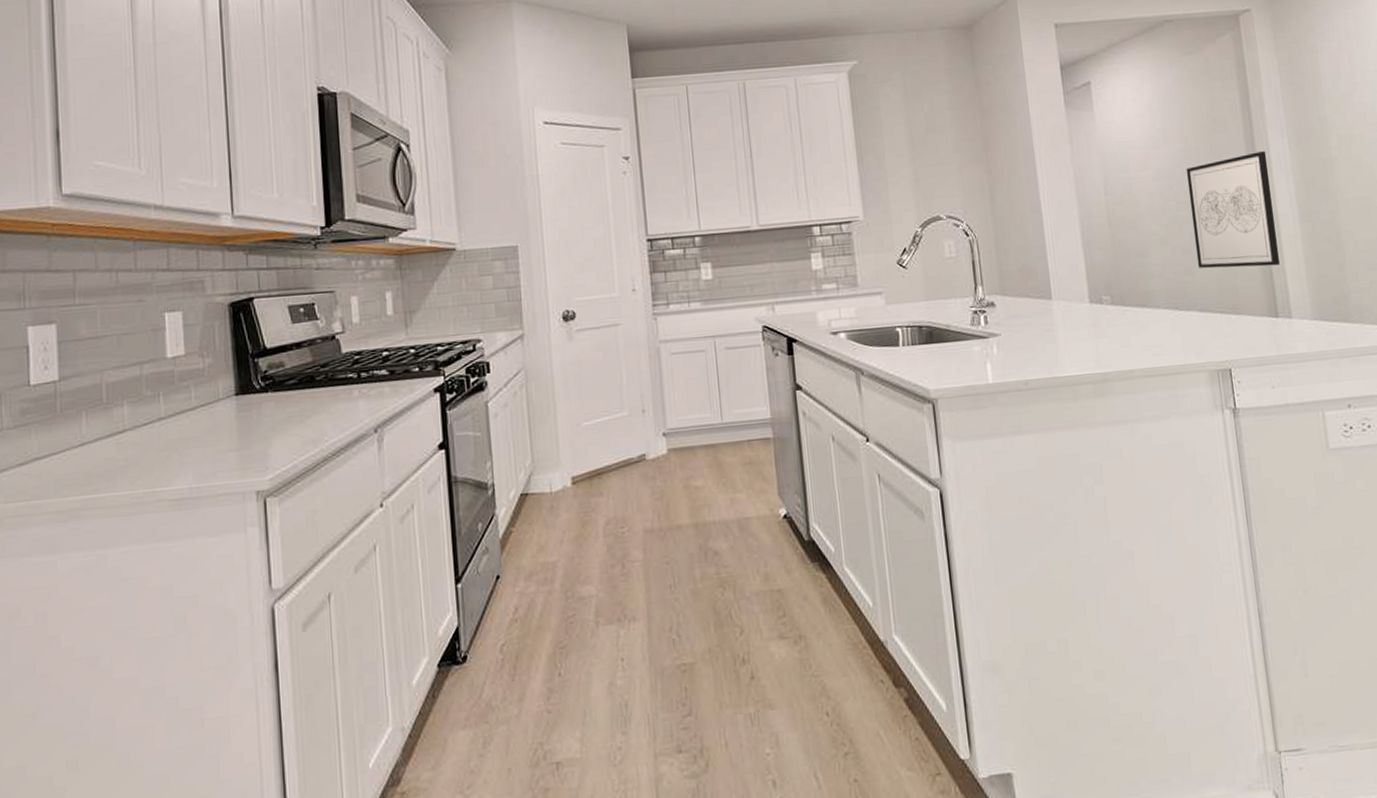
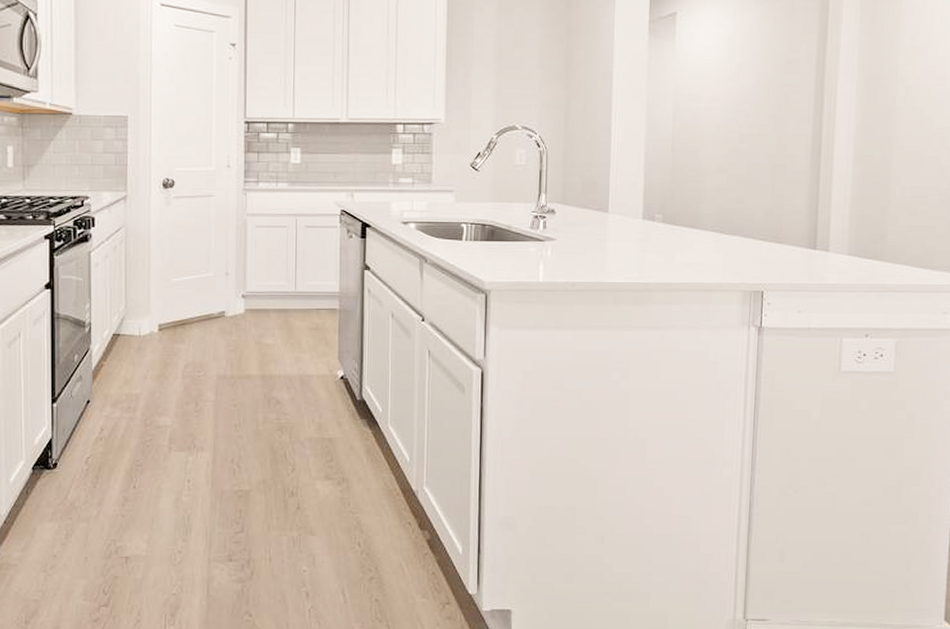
wall art: present [1186,151,1280,269] -> none [749,94,833,202]

